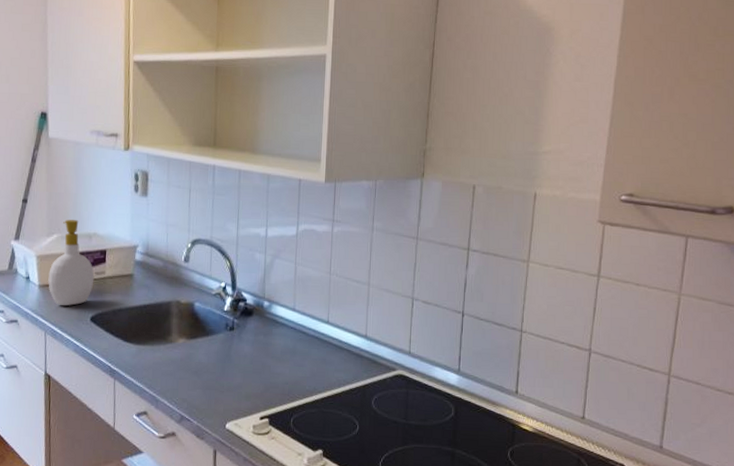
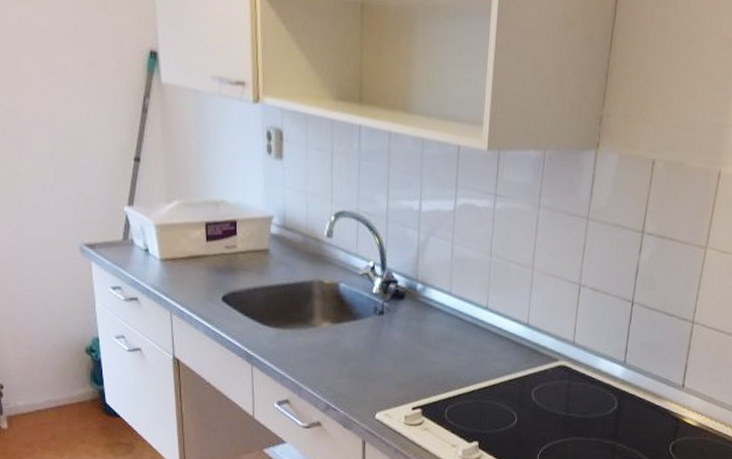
soap bottle: present [48,220,95,307] -> none [171,183,224,284]

